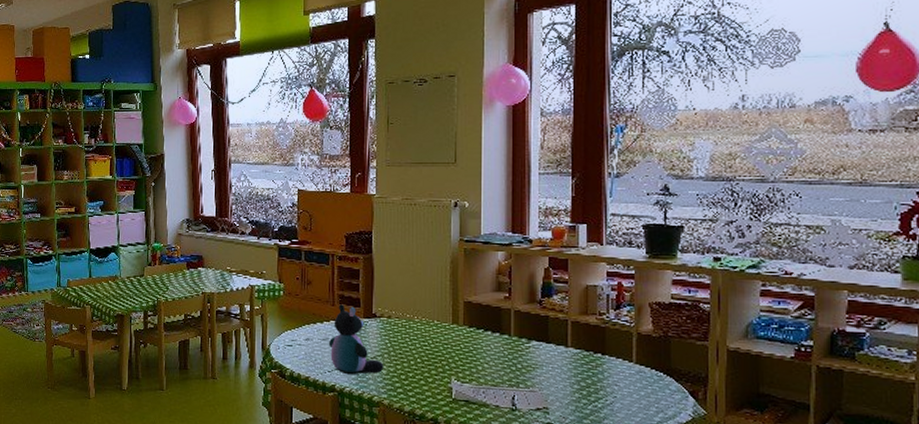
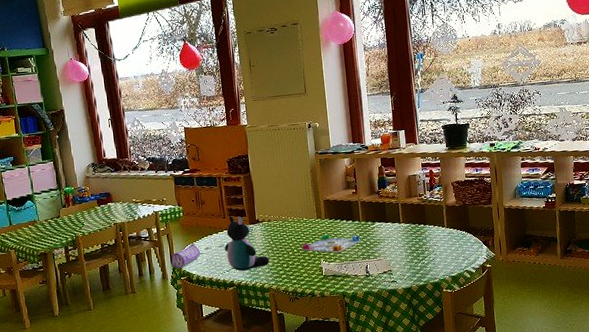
pencil case: none [263,330,299,358] -> present [171,243,201,269]
board game: none [427,345,509,372] -> present [302,234,361,253]

